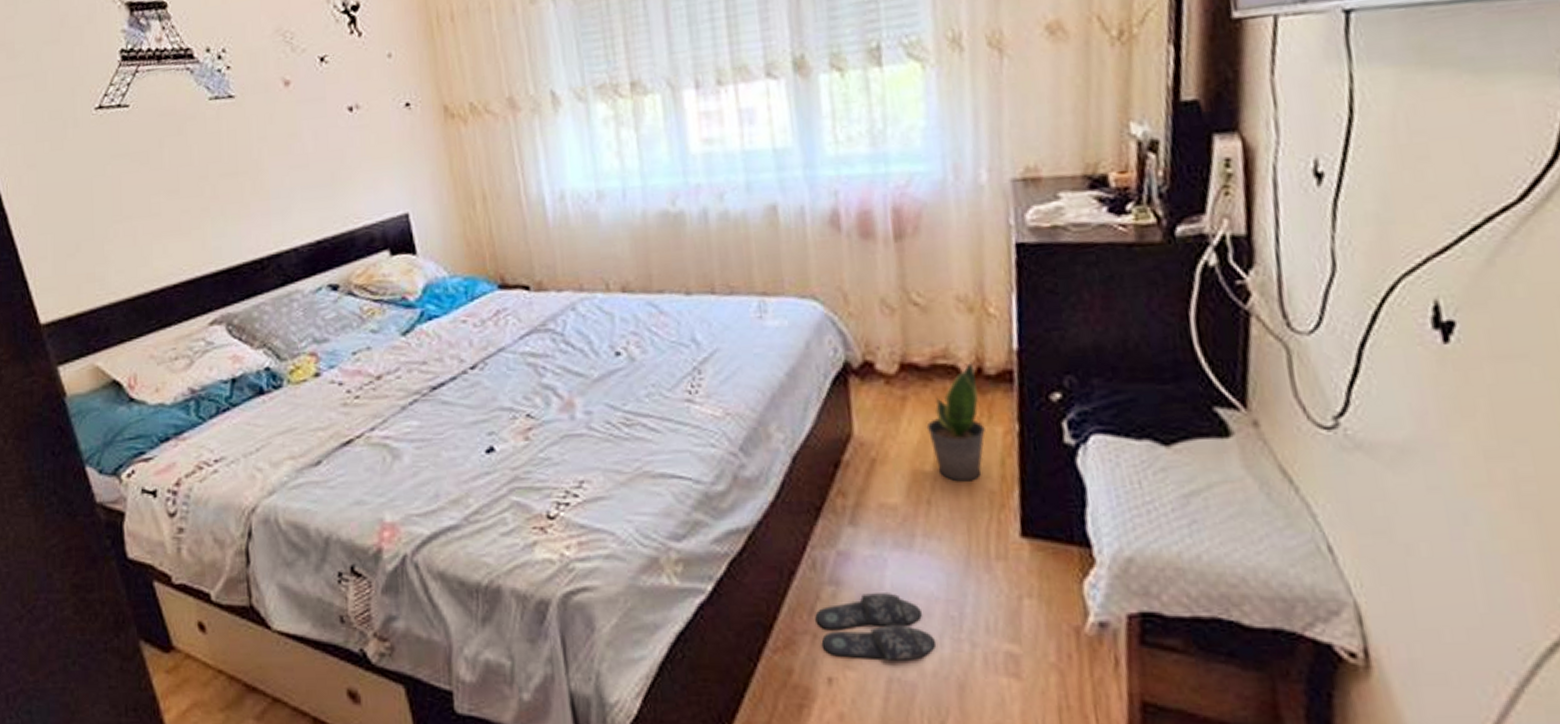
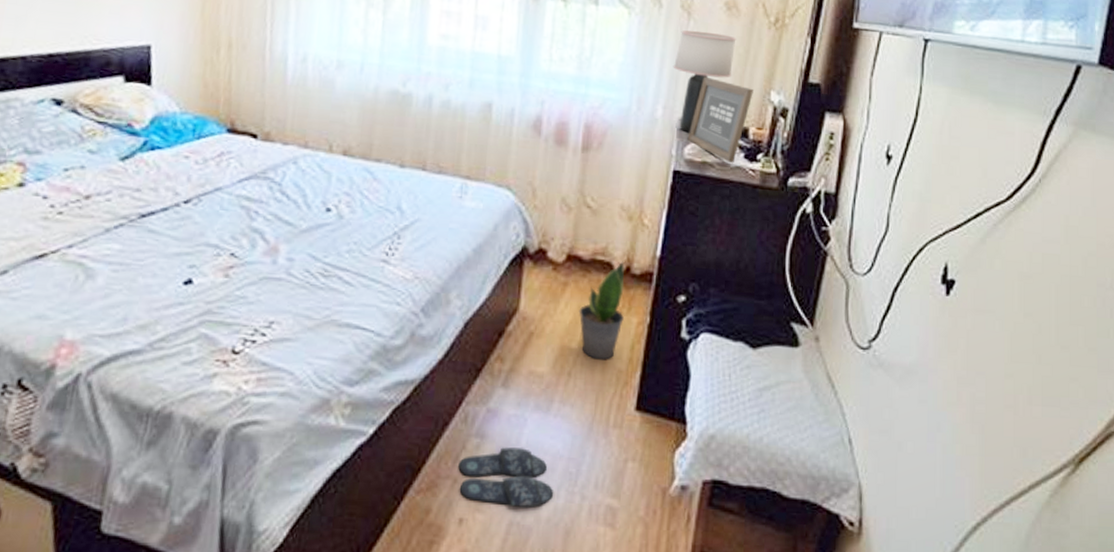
table lamp: none [991,65,1073,195] -> present [673,29,736,133]
picture frame: none [1026,121,1106,223] -> present [687,76,753,164]

